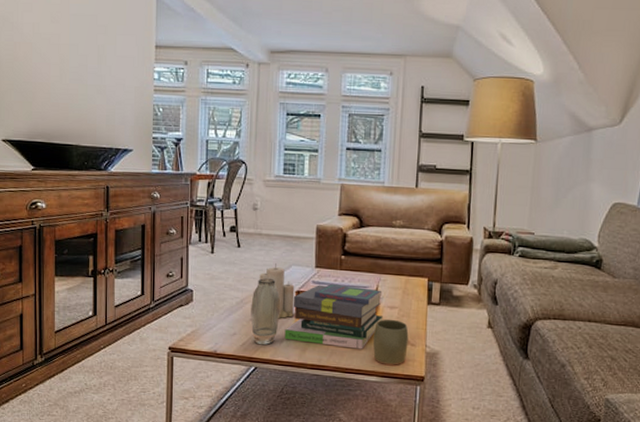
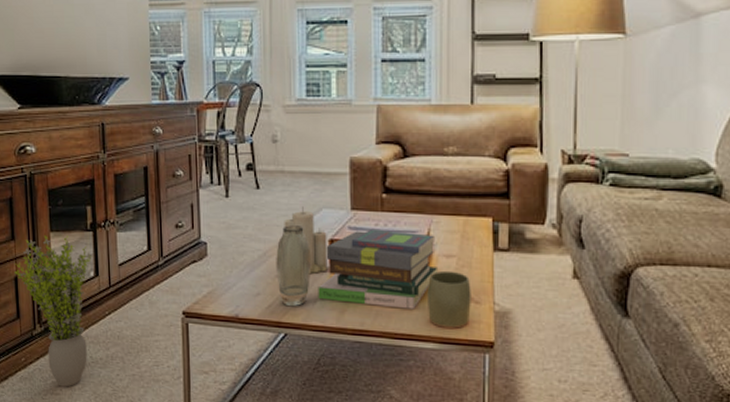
potted plant: none [20,279,92,410] -> present [14,235,93,387]

